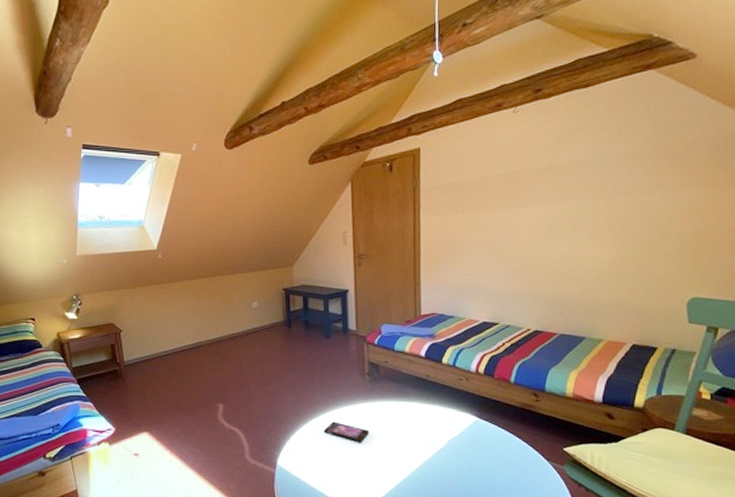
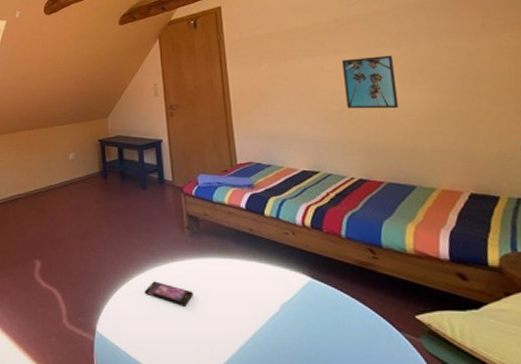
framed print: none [535,208,588,264] -> present [342,55,398,109]

